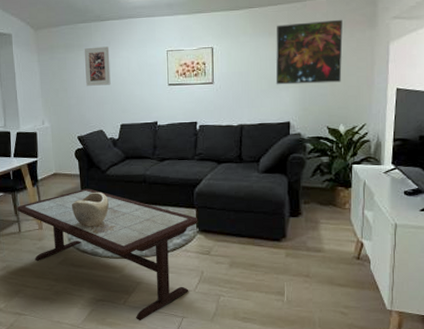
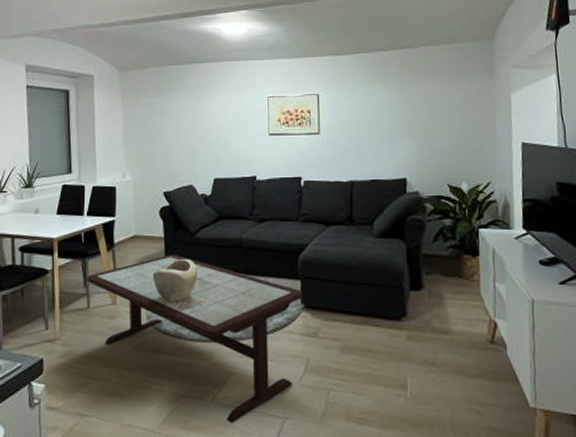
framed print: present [84,46,111,86] -> none [174,91,204,135]
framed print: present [276,19,343,85] -> none [387,67,461,137]

